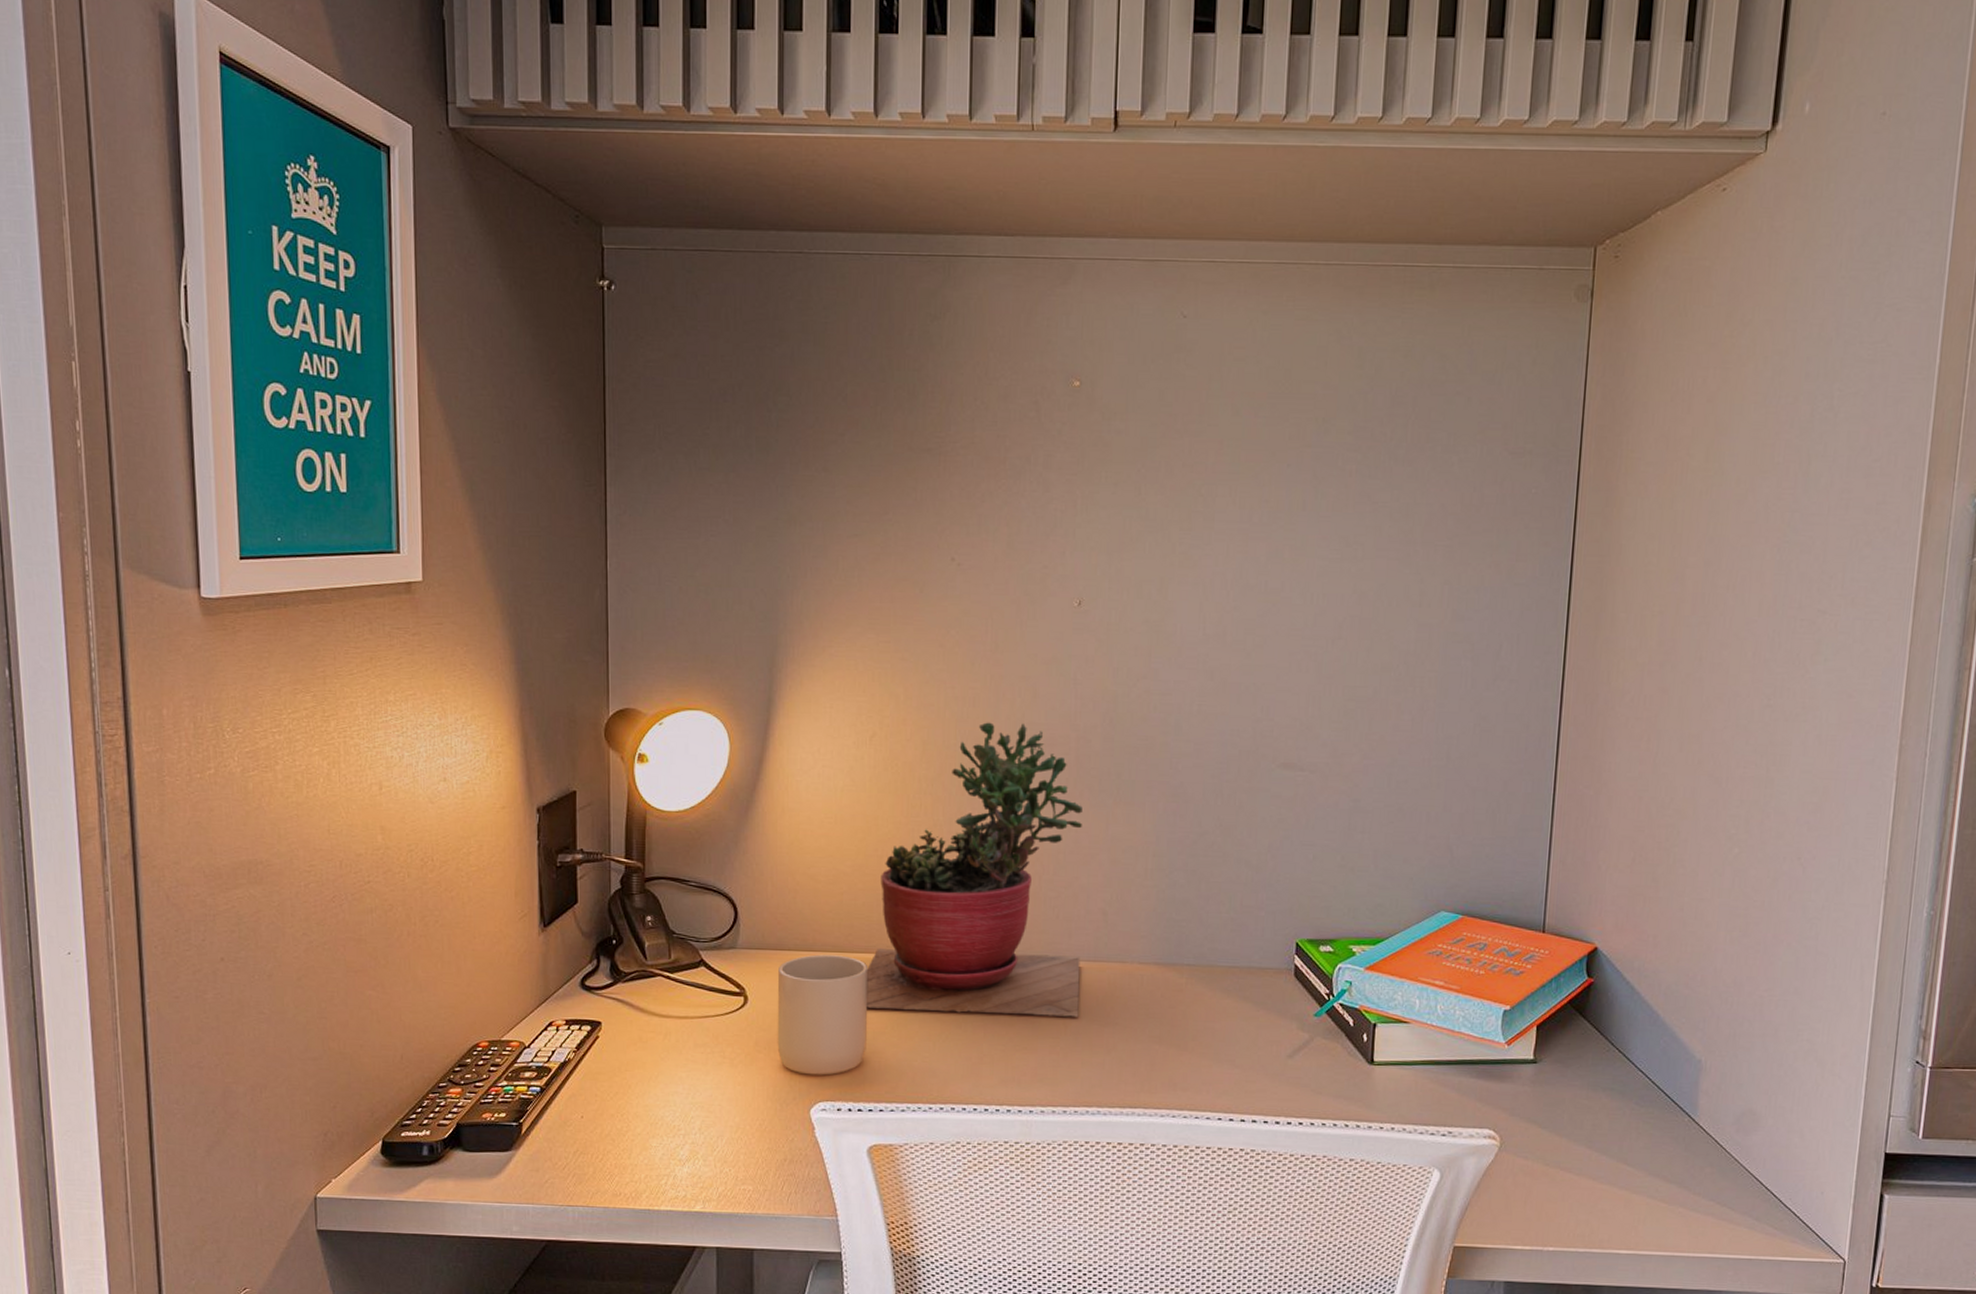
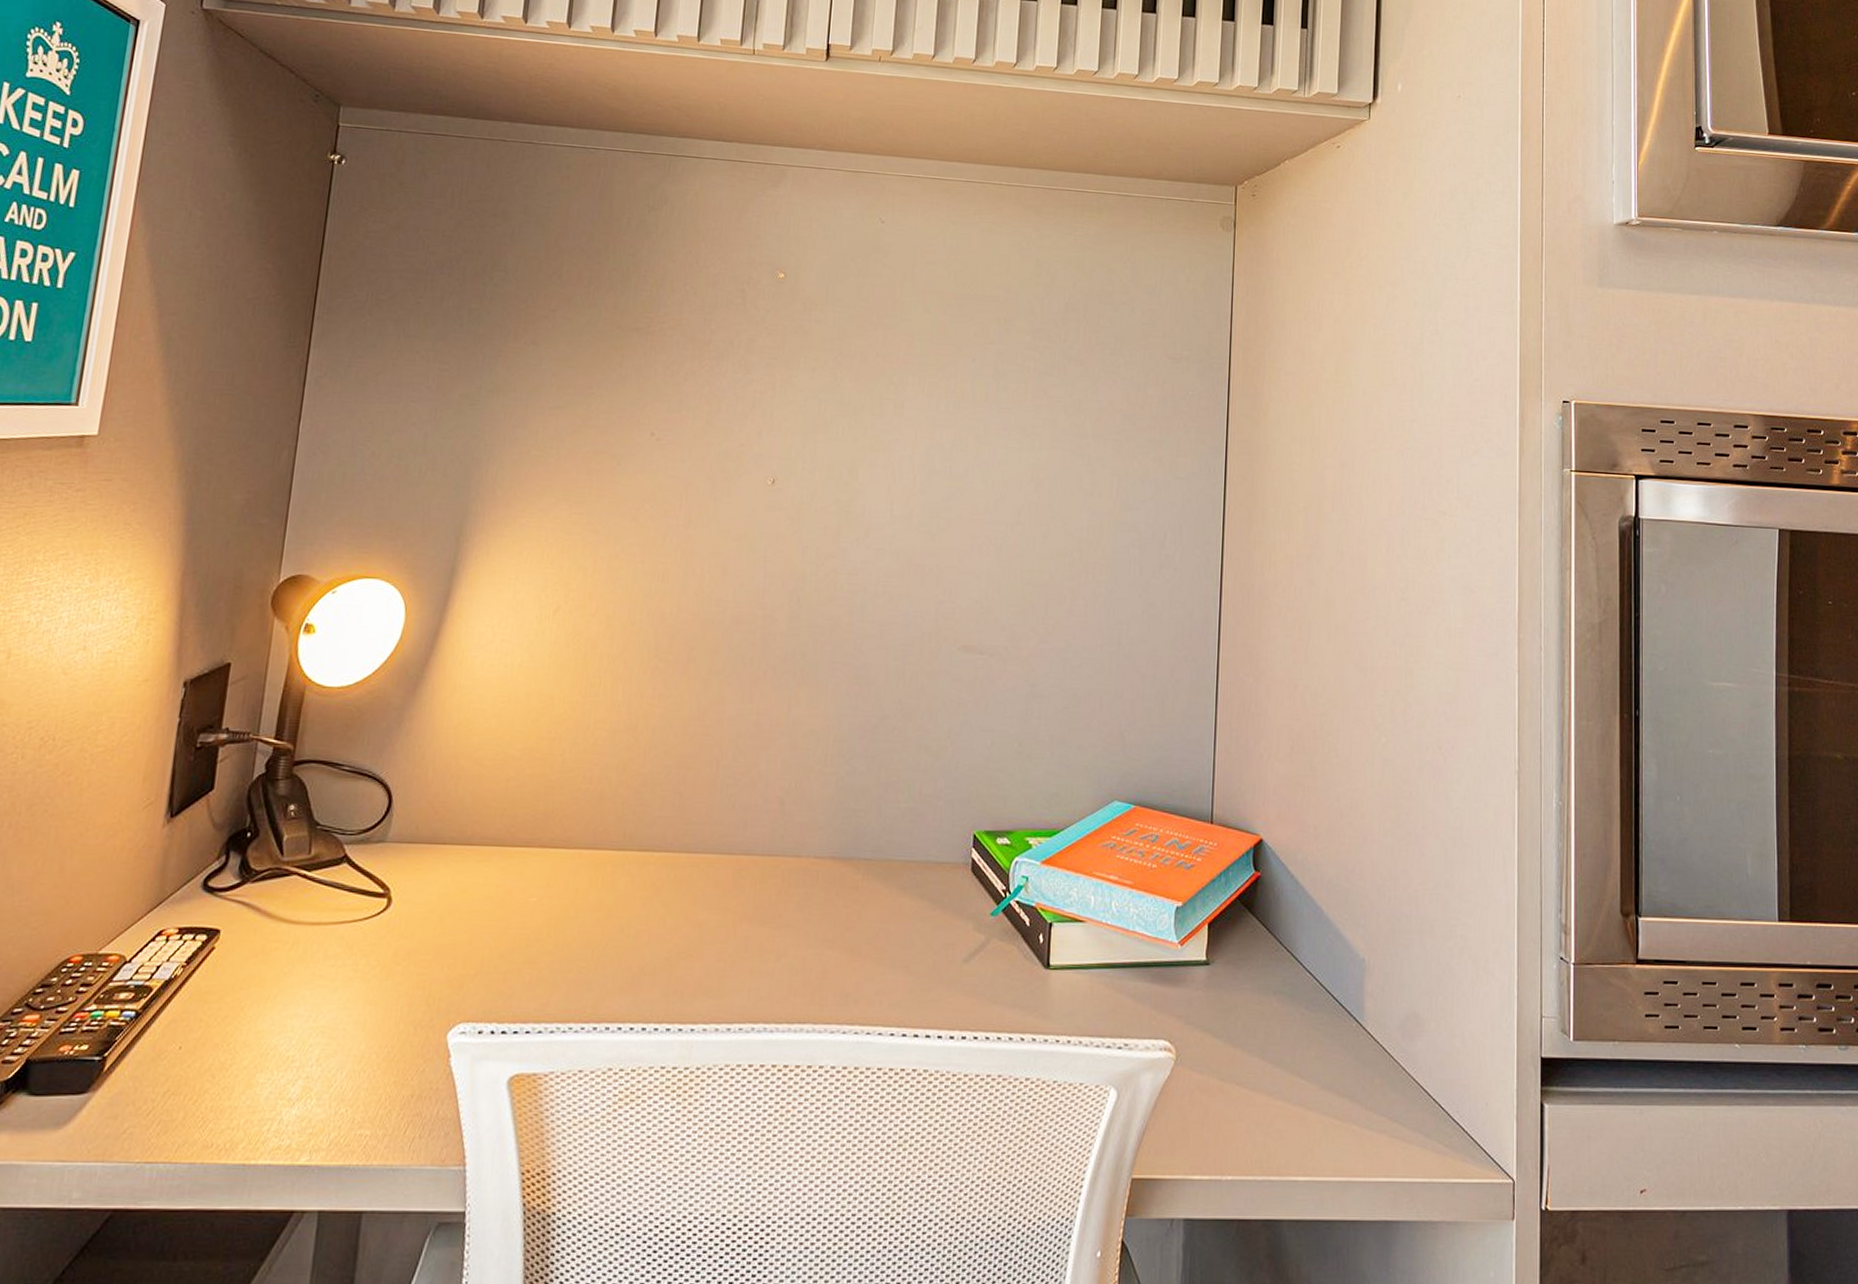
mug: present [777,954,869,1076] -> none [418,849,529,991]
succulent plant: present [867,722,1083,1017] -> none [523,598,766,919]

